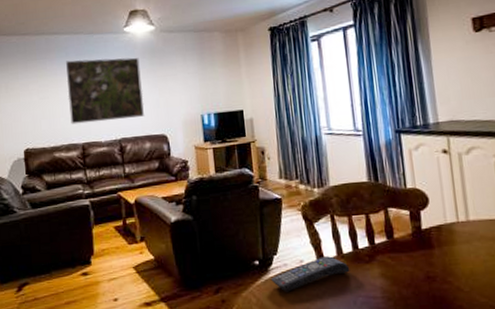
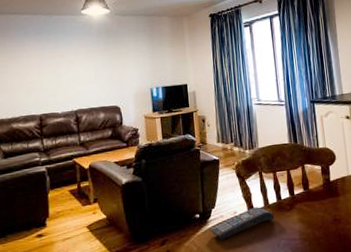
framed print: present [66,57,144,124] -> none [25,37,99,97]

